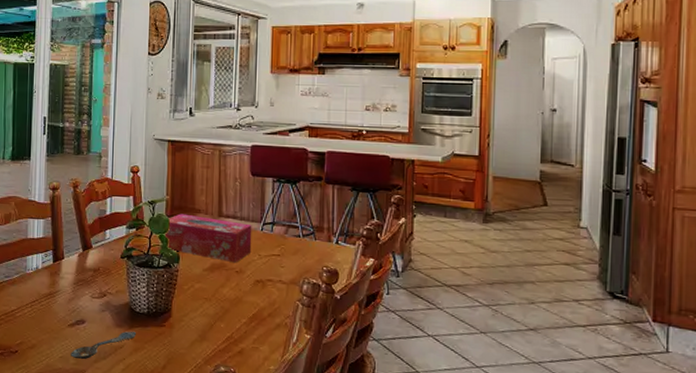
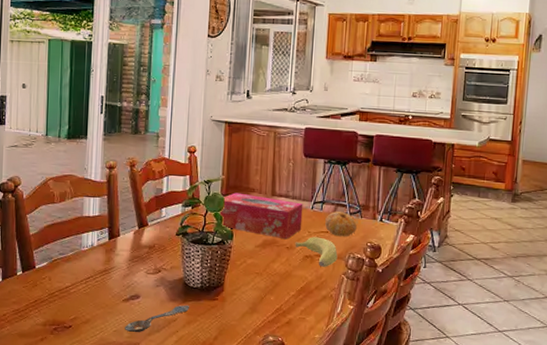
banana: none [245,260,291,293] -> present [295,237,338,267]
fruit: none [276,232,311,261] -> present [325,211,357,237]

